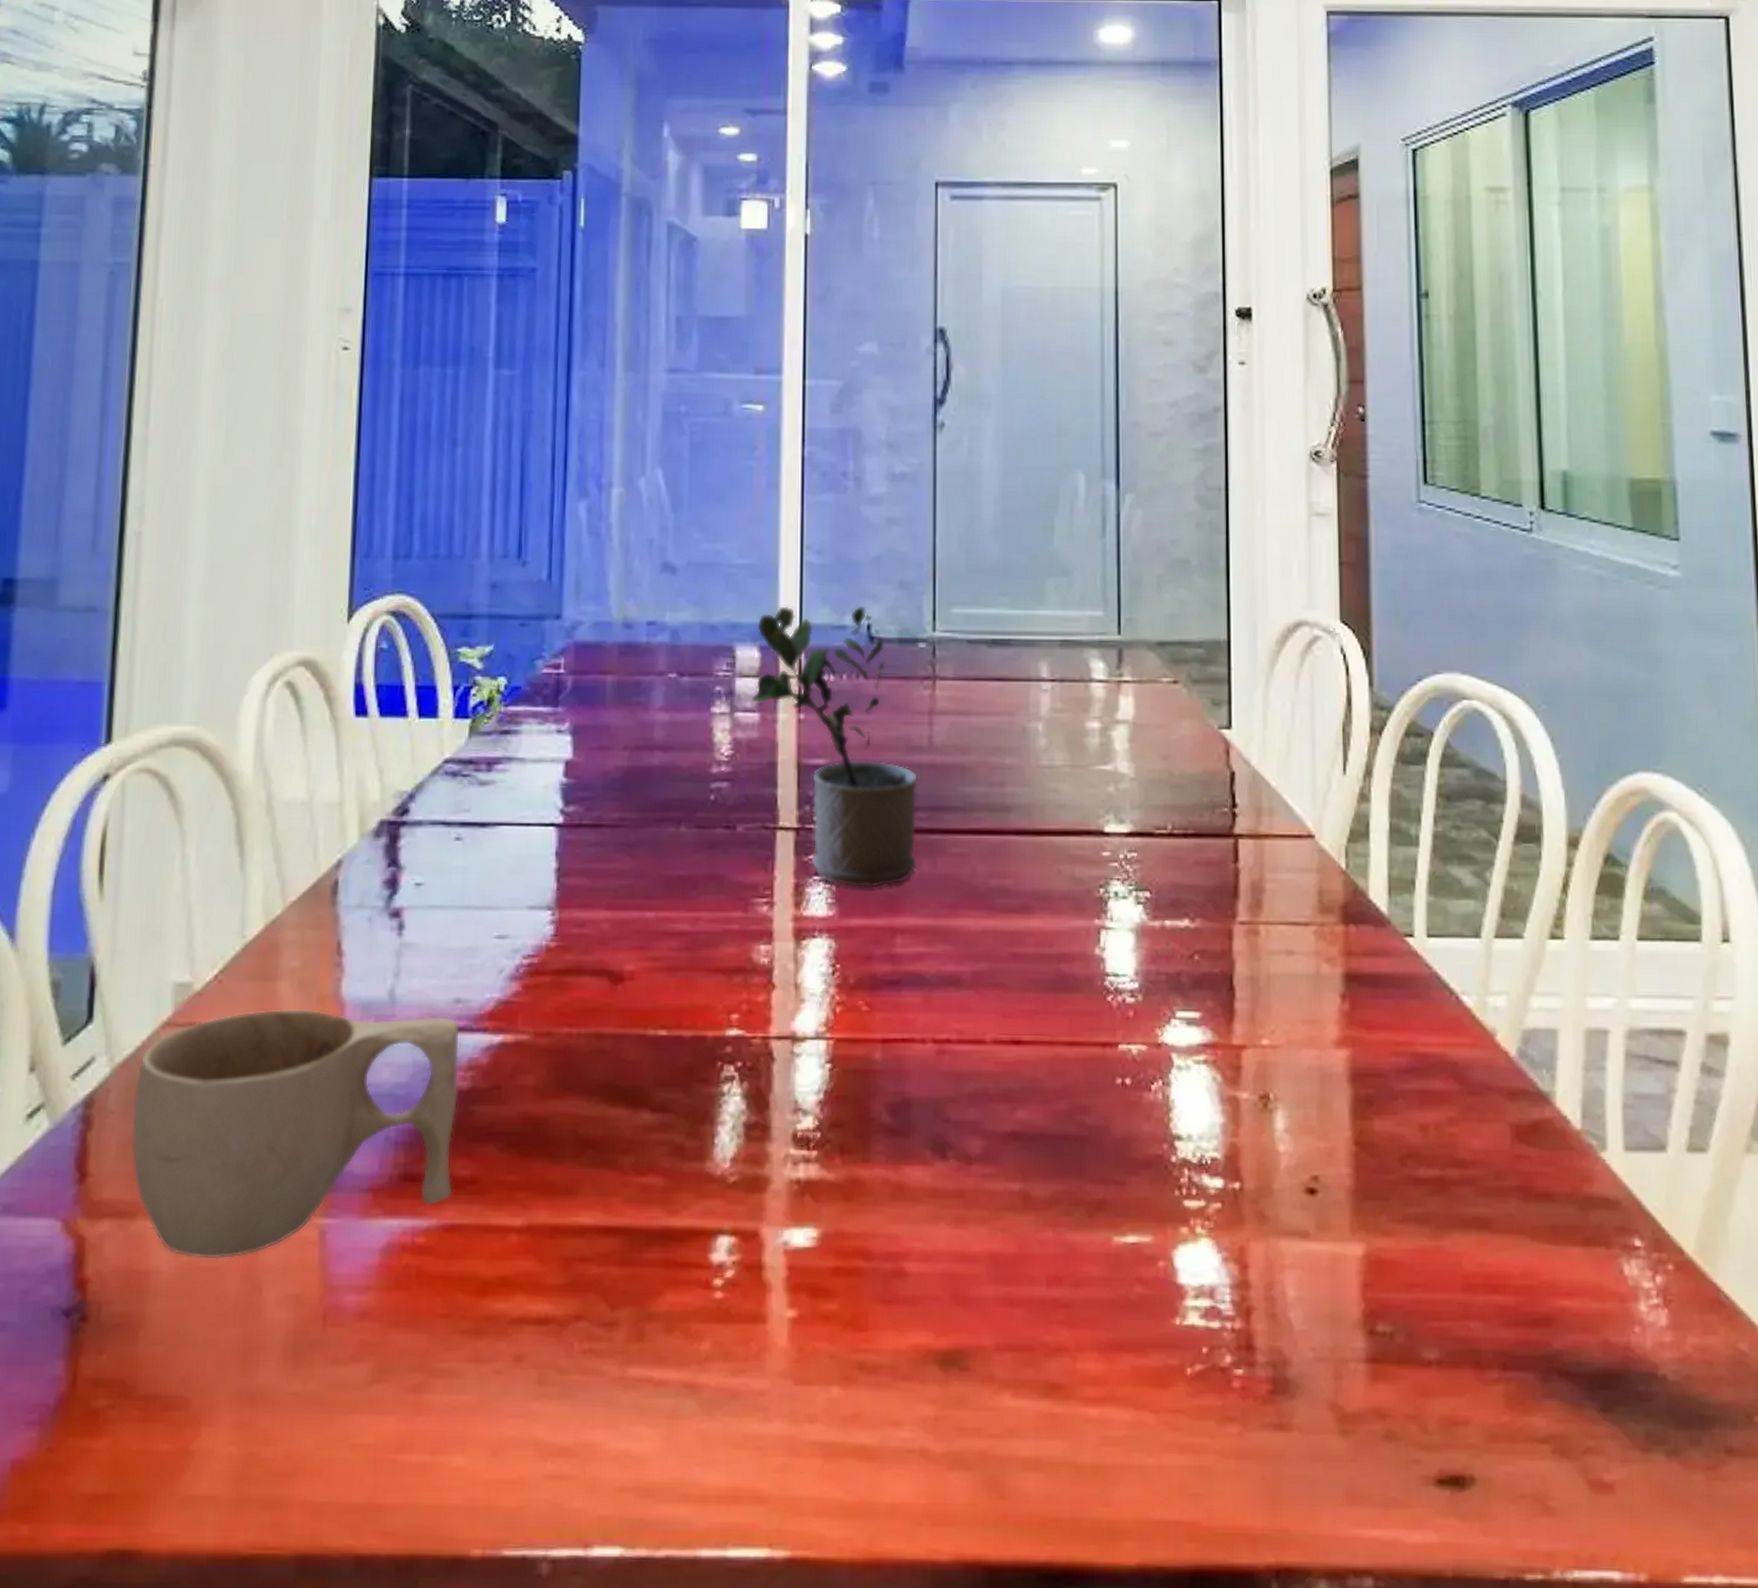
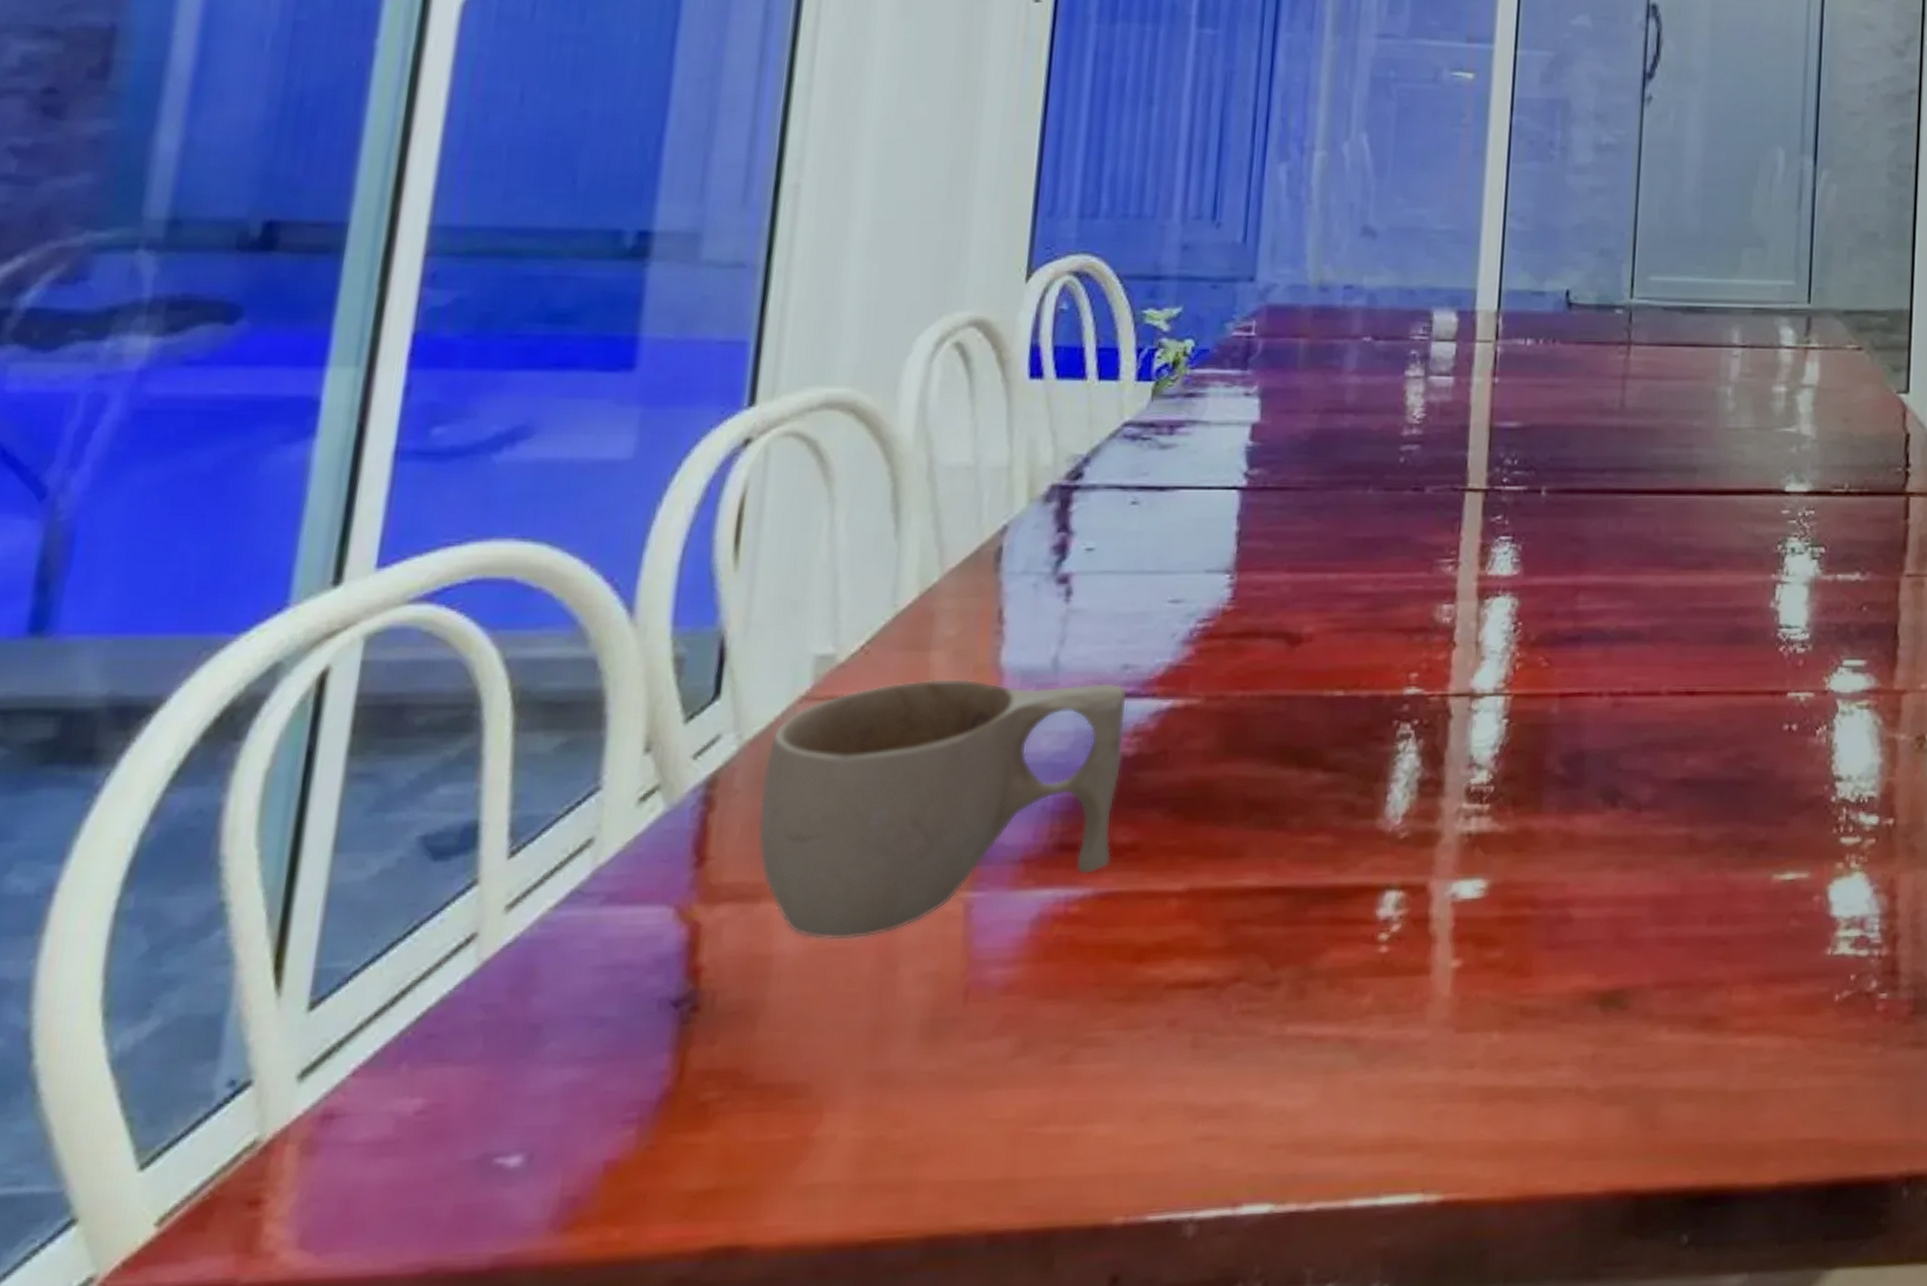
potted plant: present [751,606,919,889] -> none [1446,271,1609,548]

